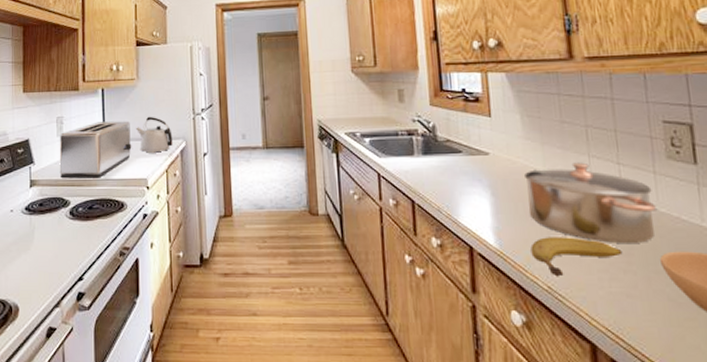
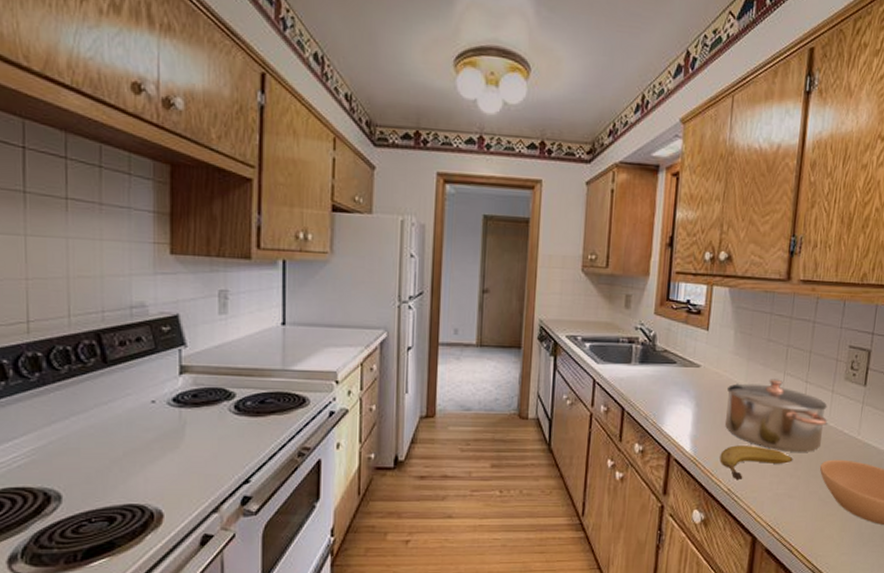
toaster: present [59,121,132,179] -> none [221,300,320,368]
kettle: present [135,116,173,153] -> none [325,299,372,343]

